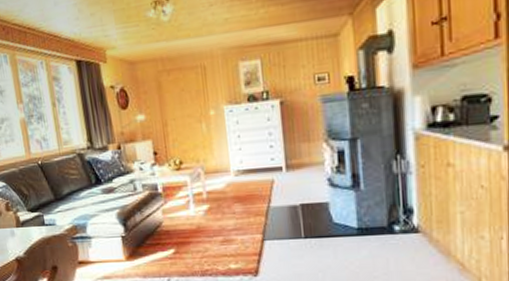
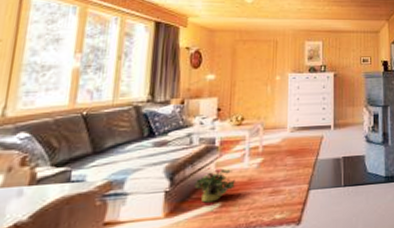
potted plant: none [146,215,185,249] -> present [194,168,235,203]

